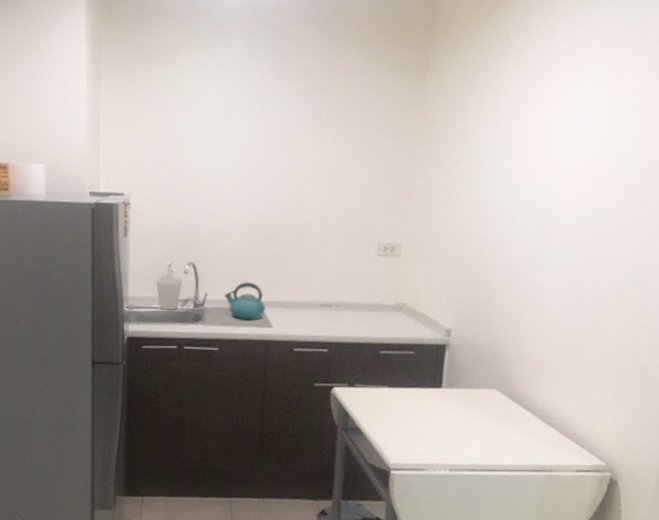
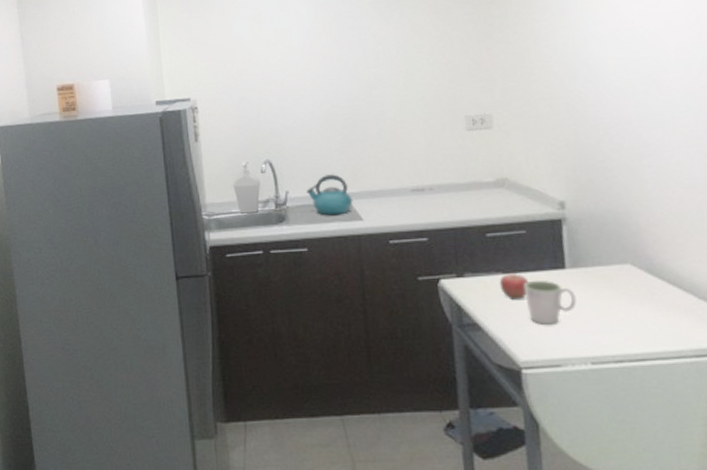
fruit: none [383,387,409,411] -> present [499,272,529,299]
mug: none [404,395,446,435] -> present [523,279,577,325]

